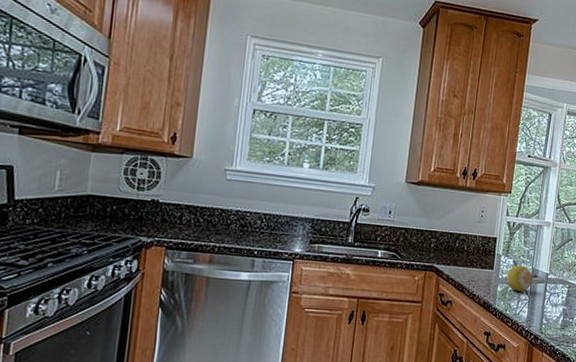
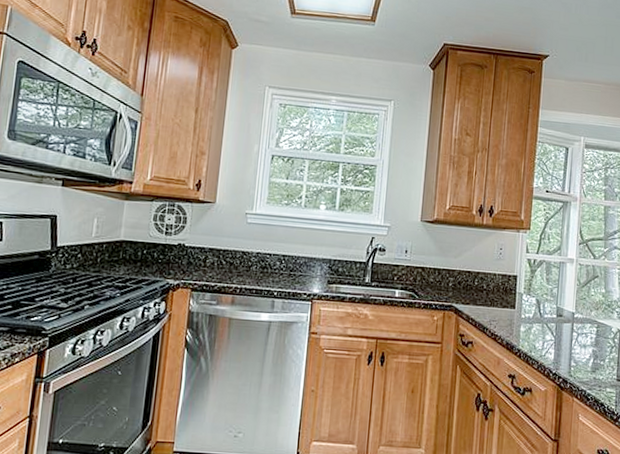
fruit: present [506,265,534,292] -> none [529,304,559,332]

